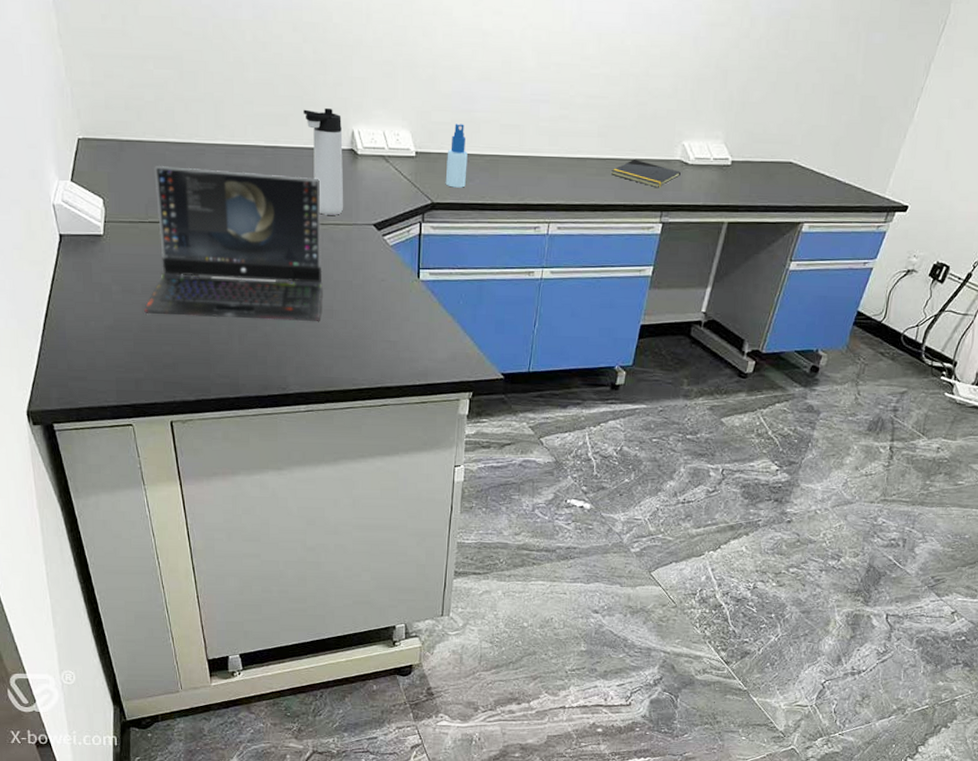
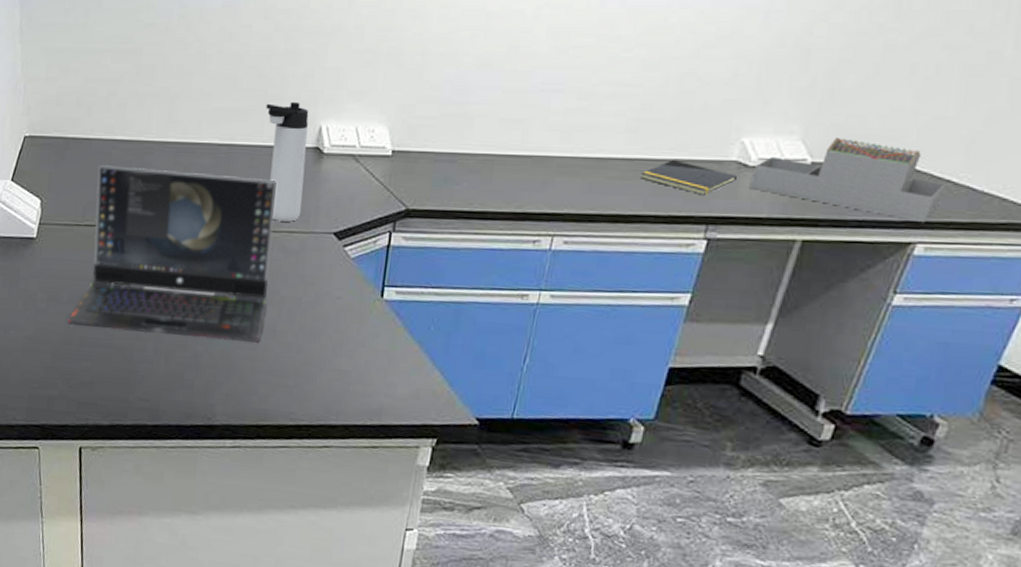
spray bottle: present [445,123,468,188] -> none [425,118,456,193]
architectural model: none [690,140,821,207] -> present [749,136,946,223]

